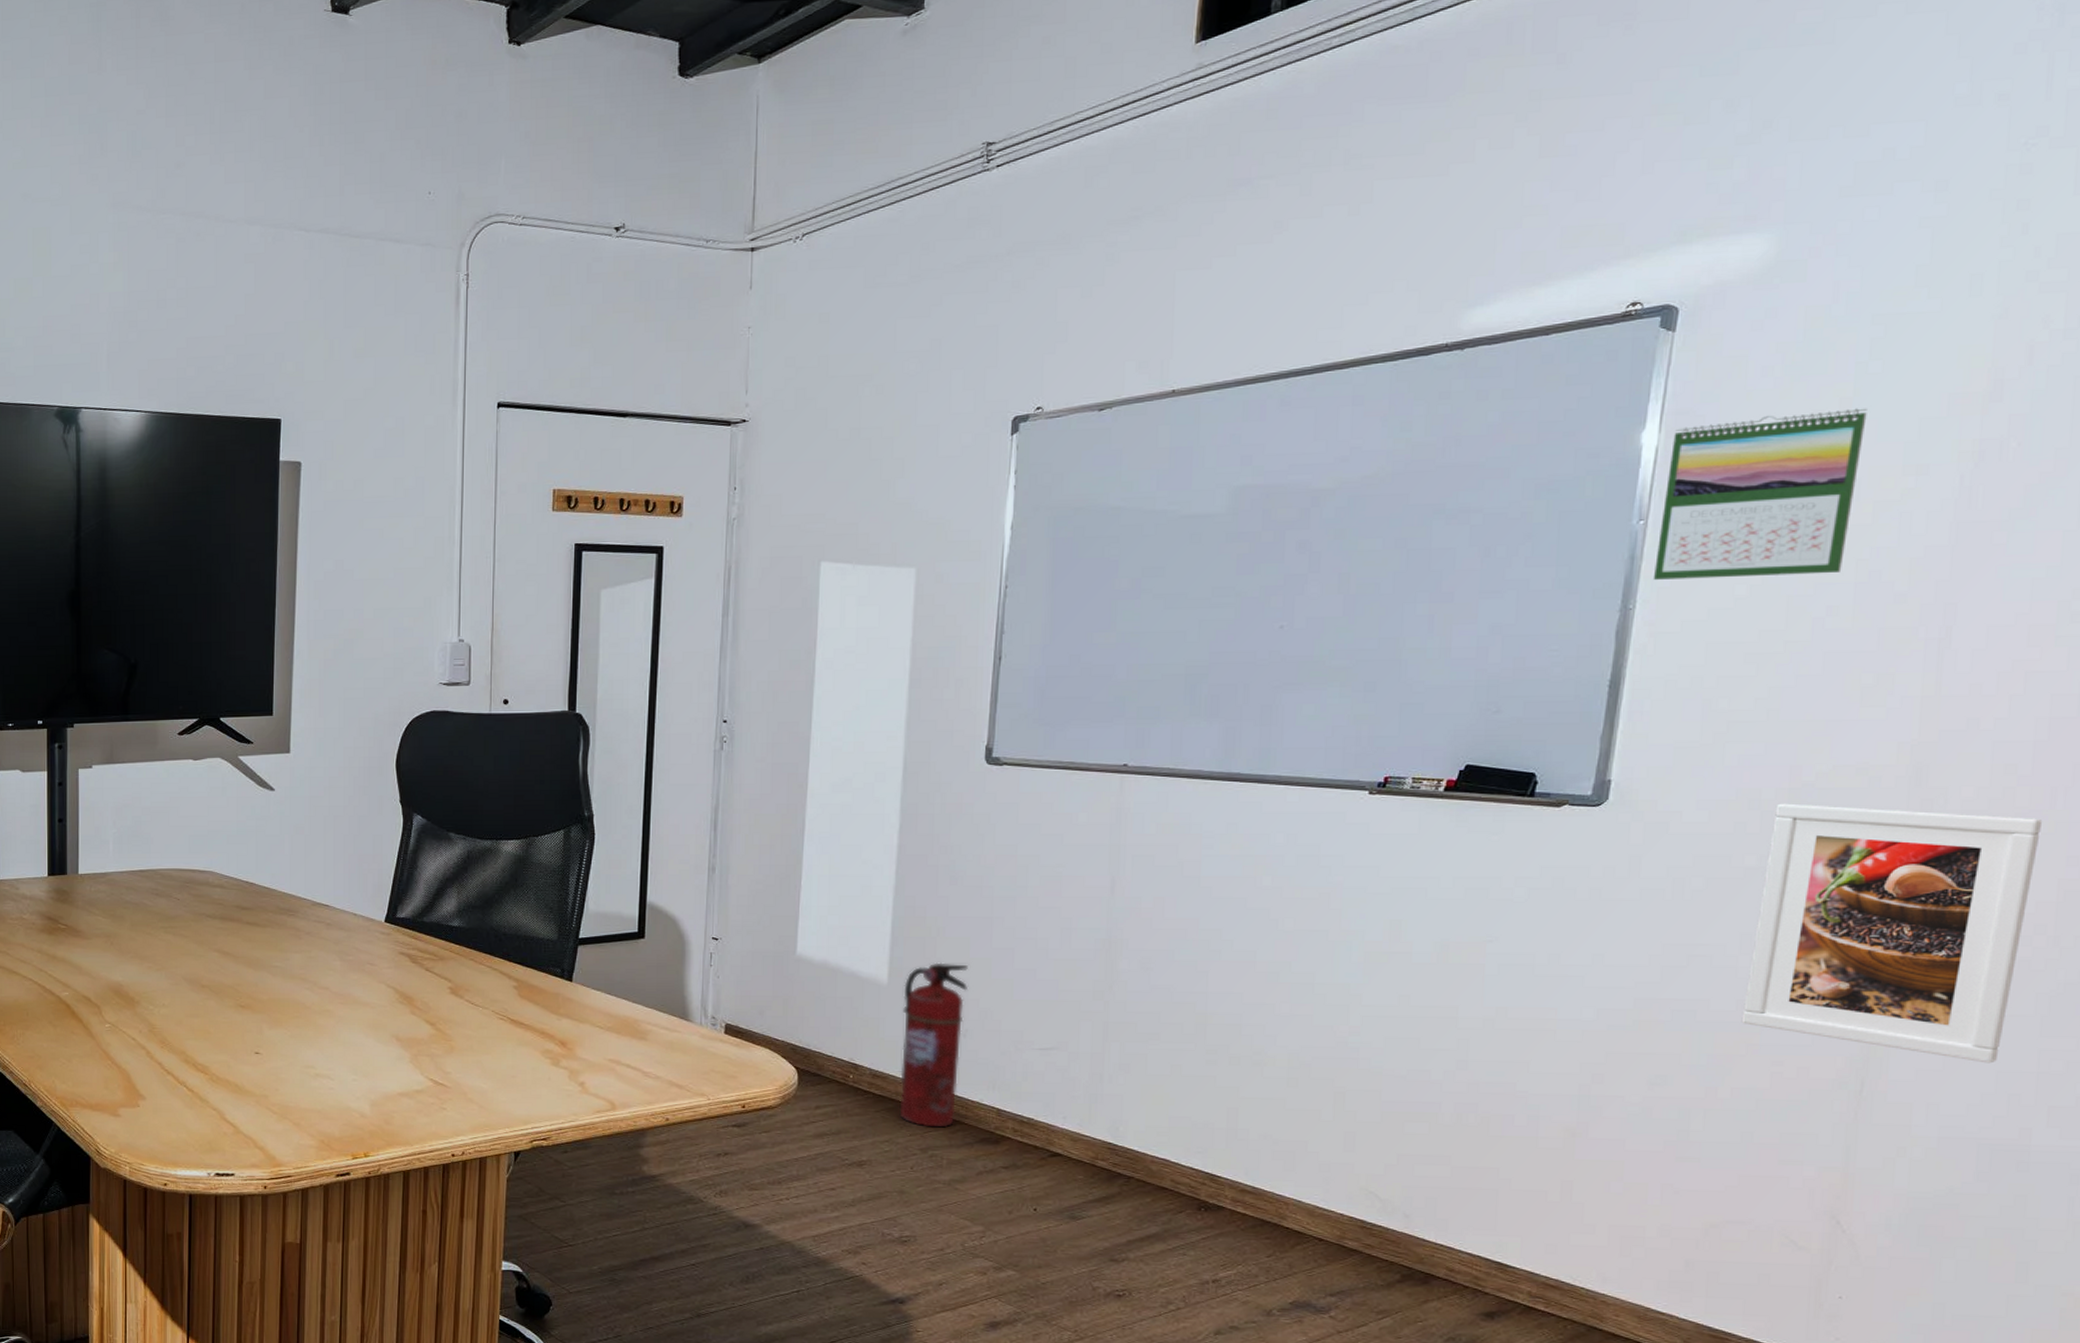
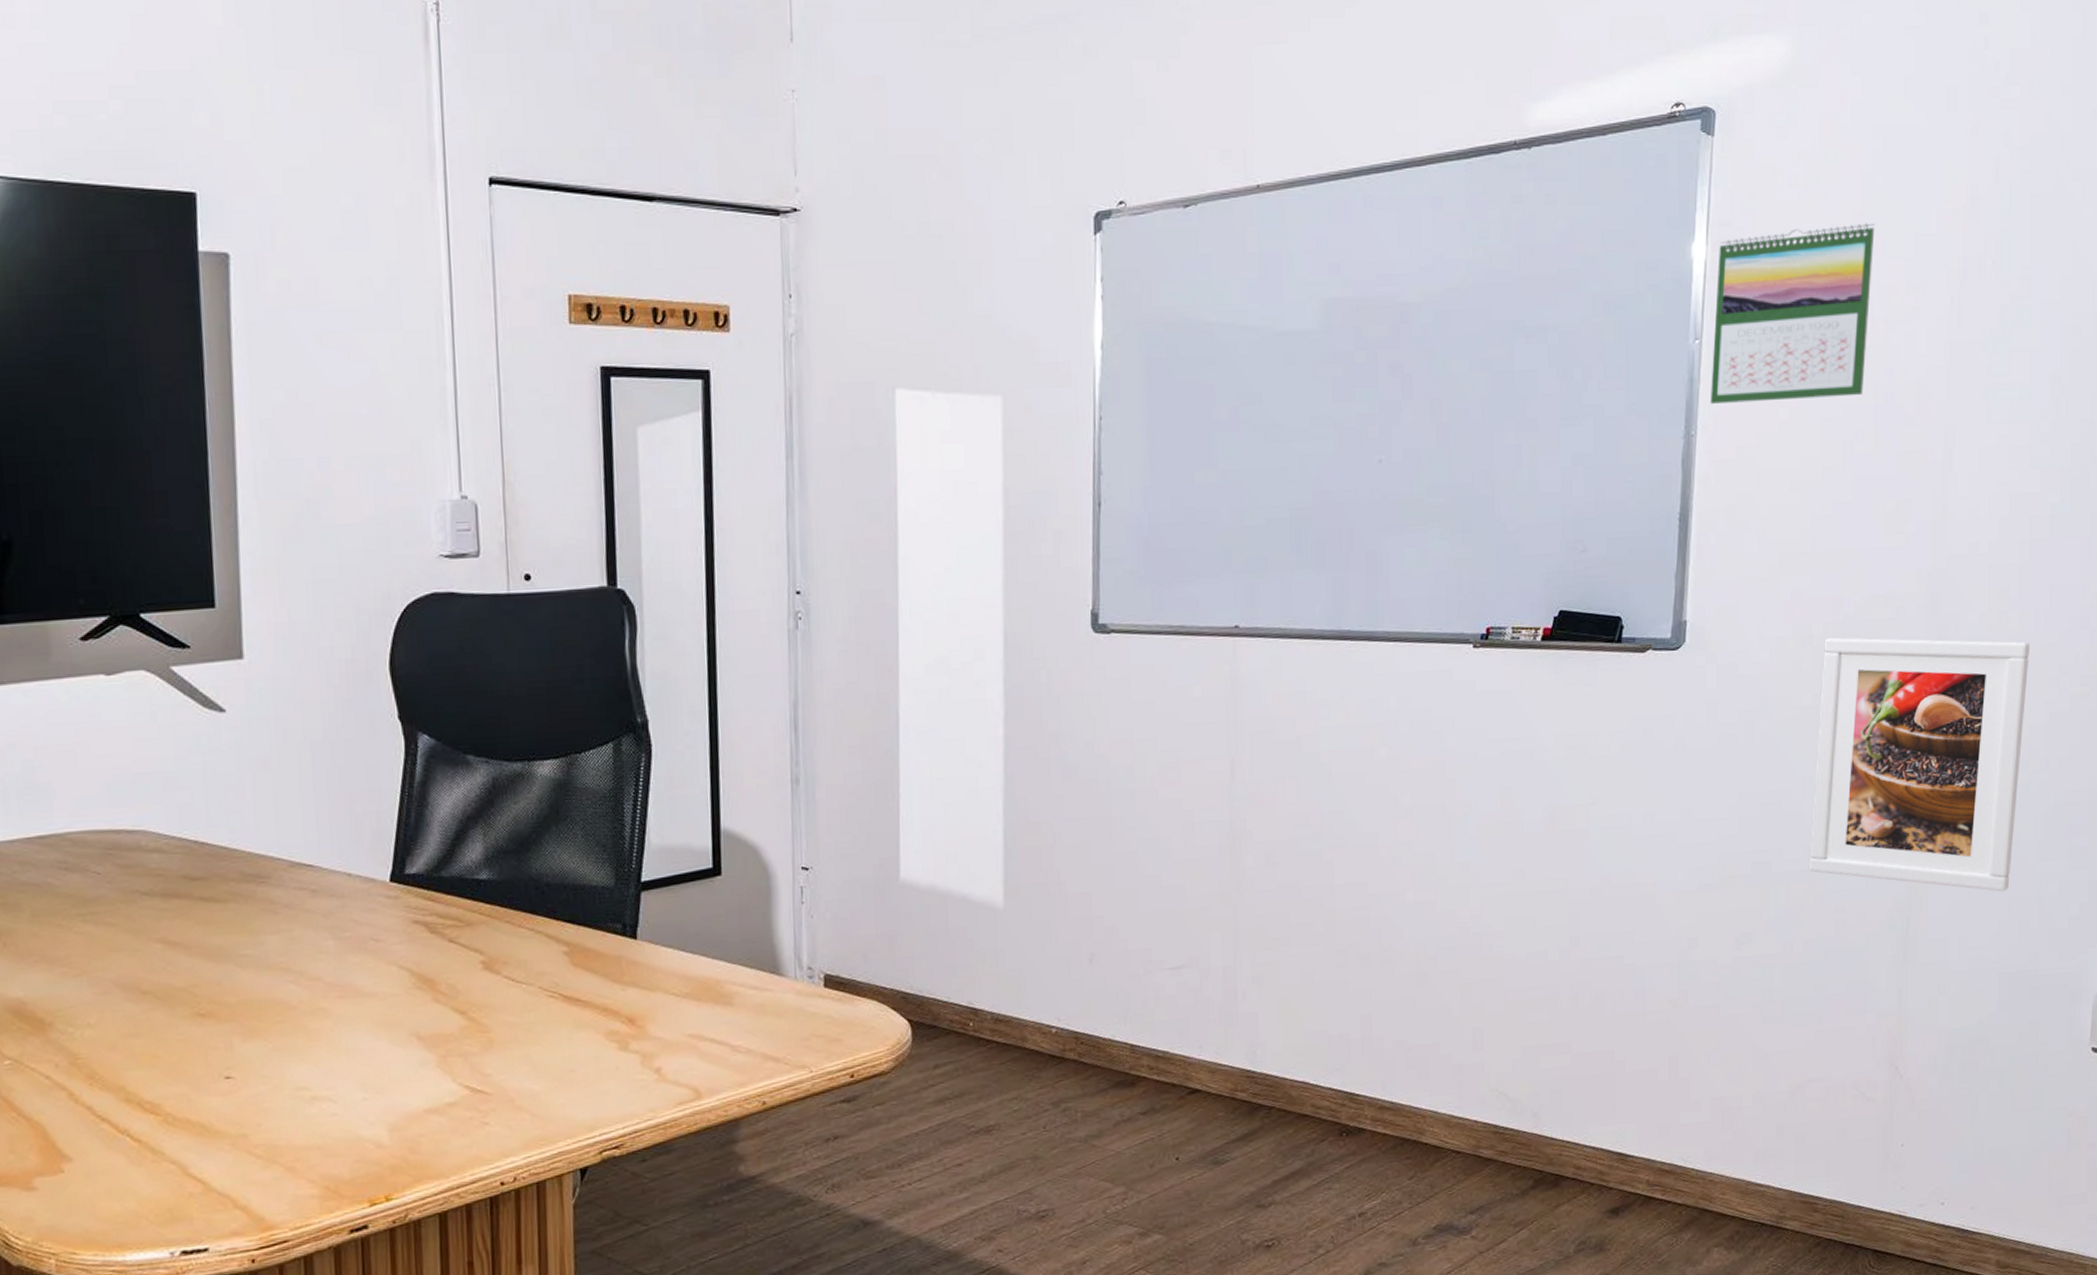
fire extinguisher: present [899,962,969,1128] -> none [1022,875,1091,1076]

